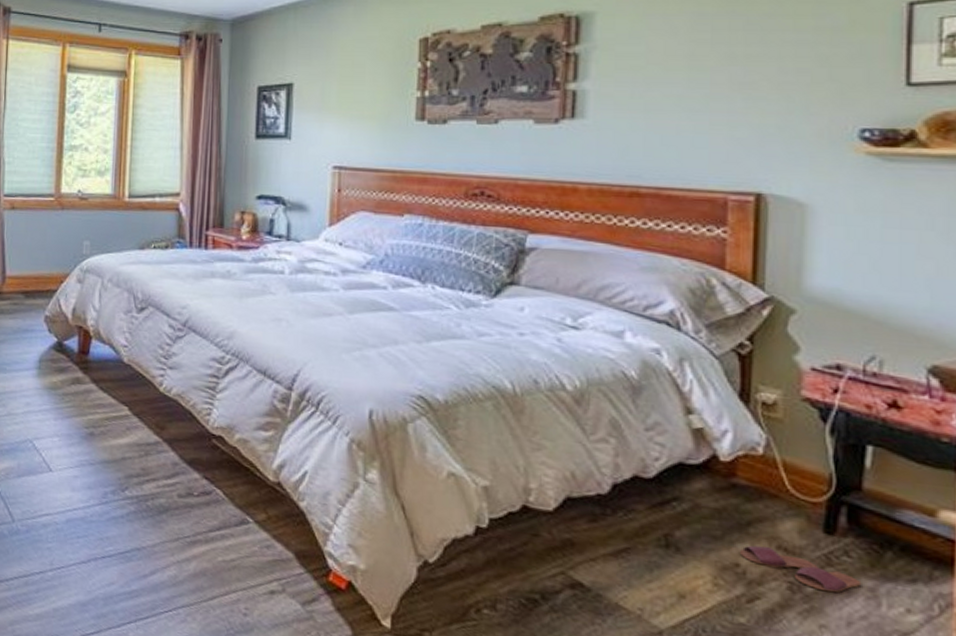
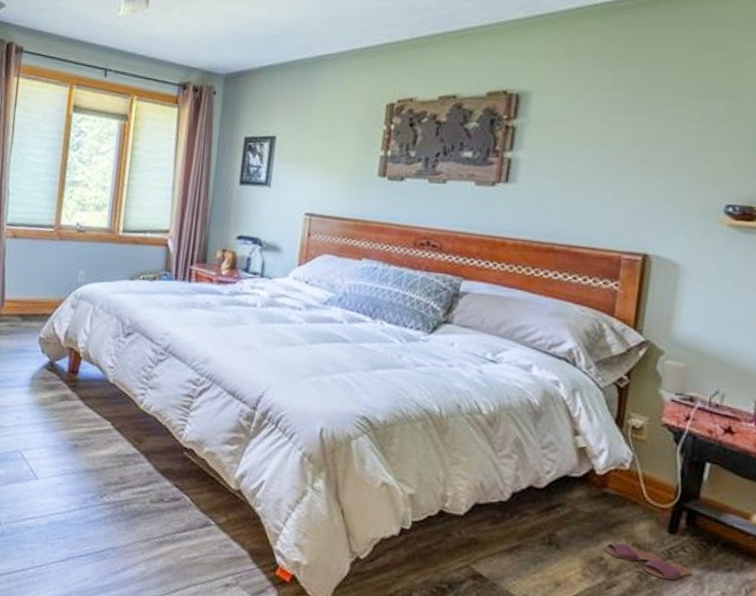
candle: none [794,319,831,362] -> present [660,359,688,395]

